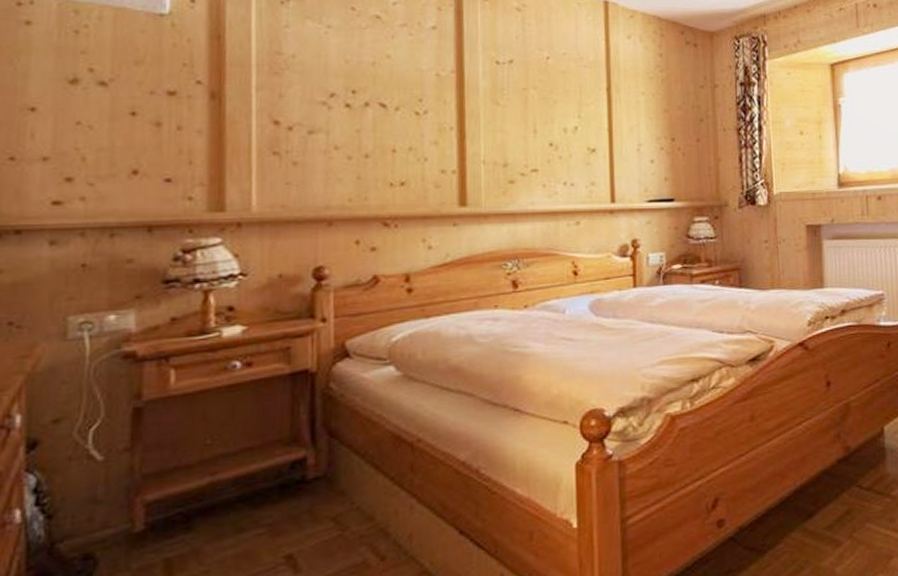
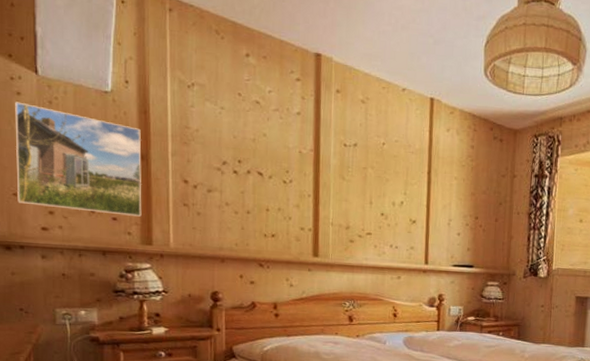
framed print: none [15,34,212,175] -> present [15,101,142,217]

